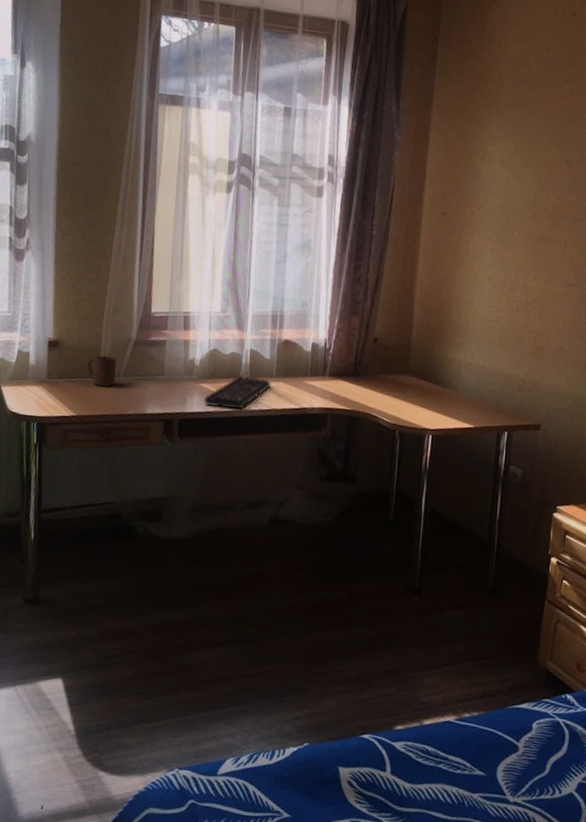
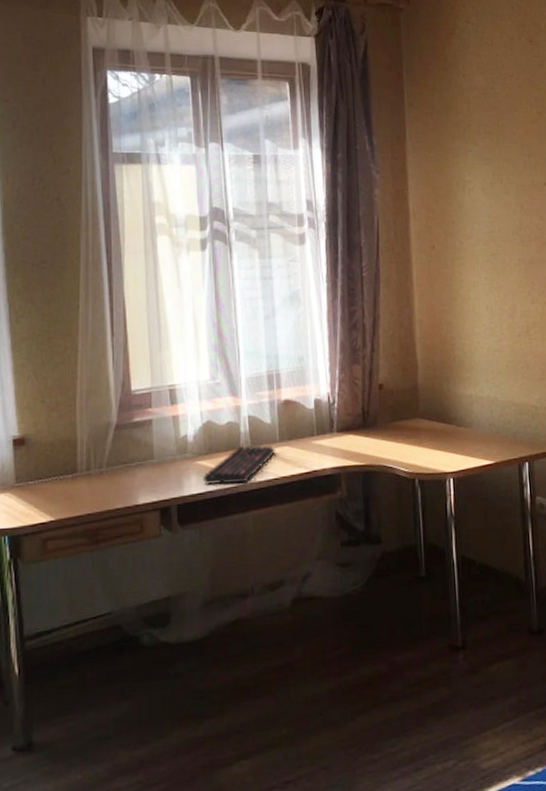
cup: present [86,355,117,387] -> none [62,445,99,482]

